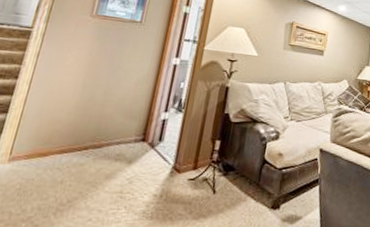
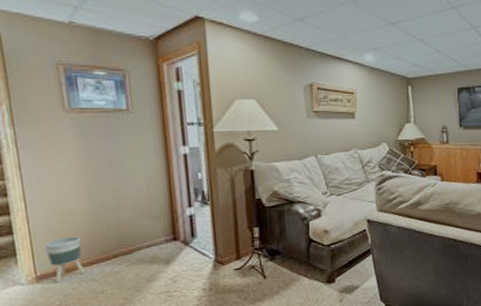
planter: none [25,123,63,166] -> present [43,236,85,283]

